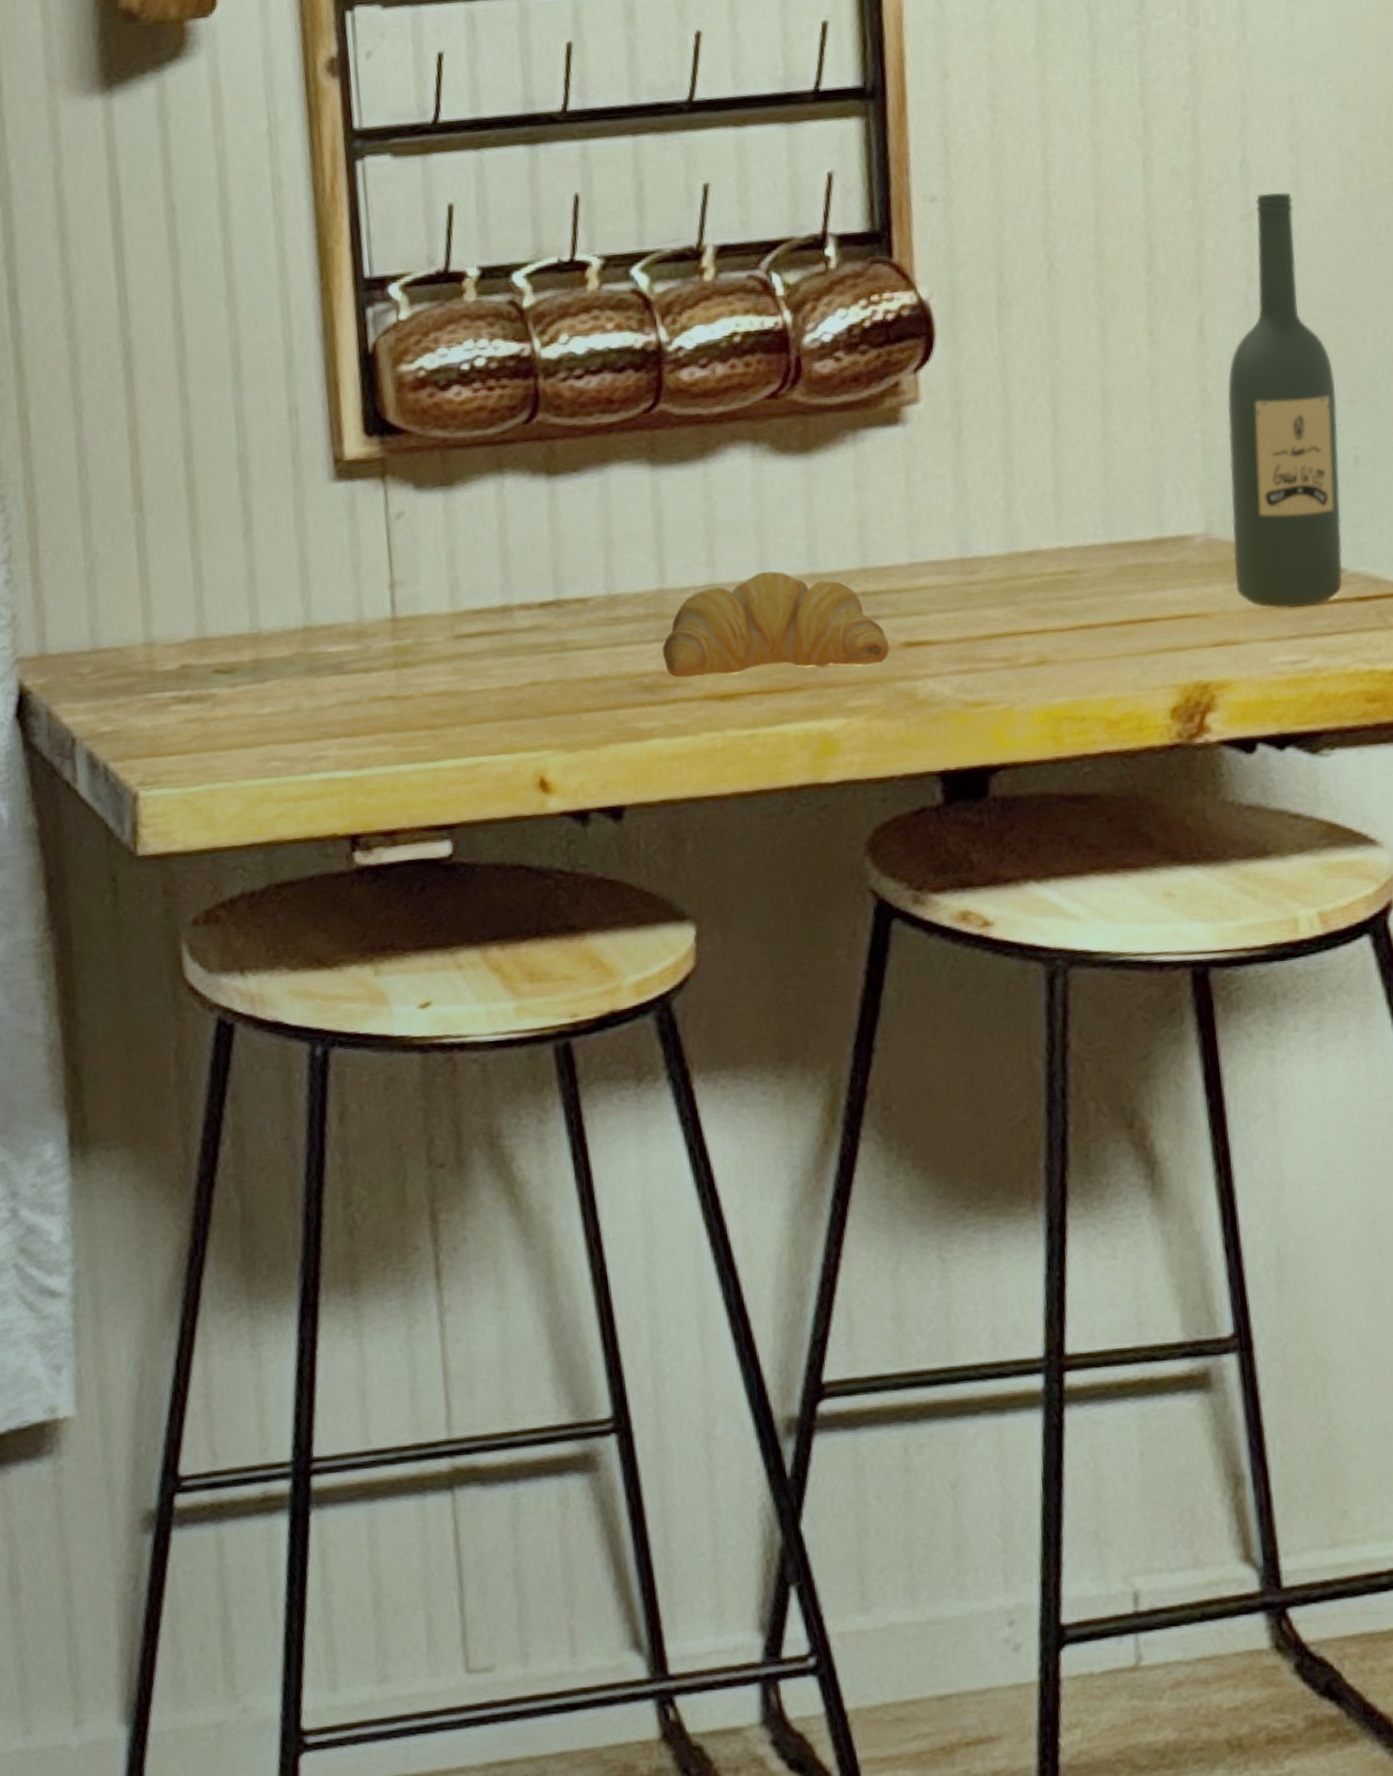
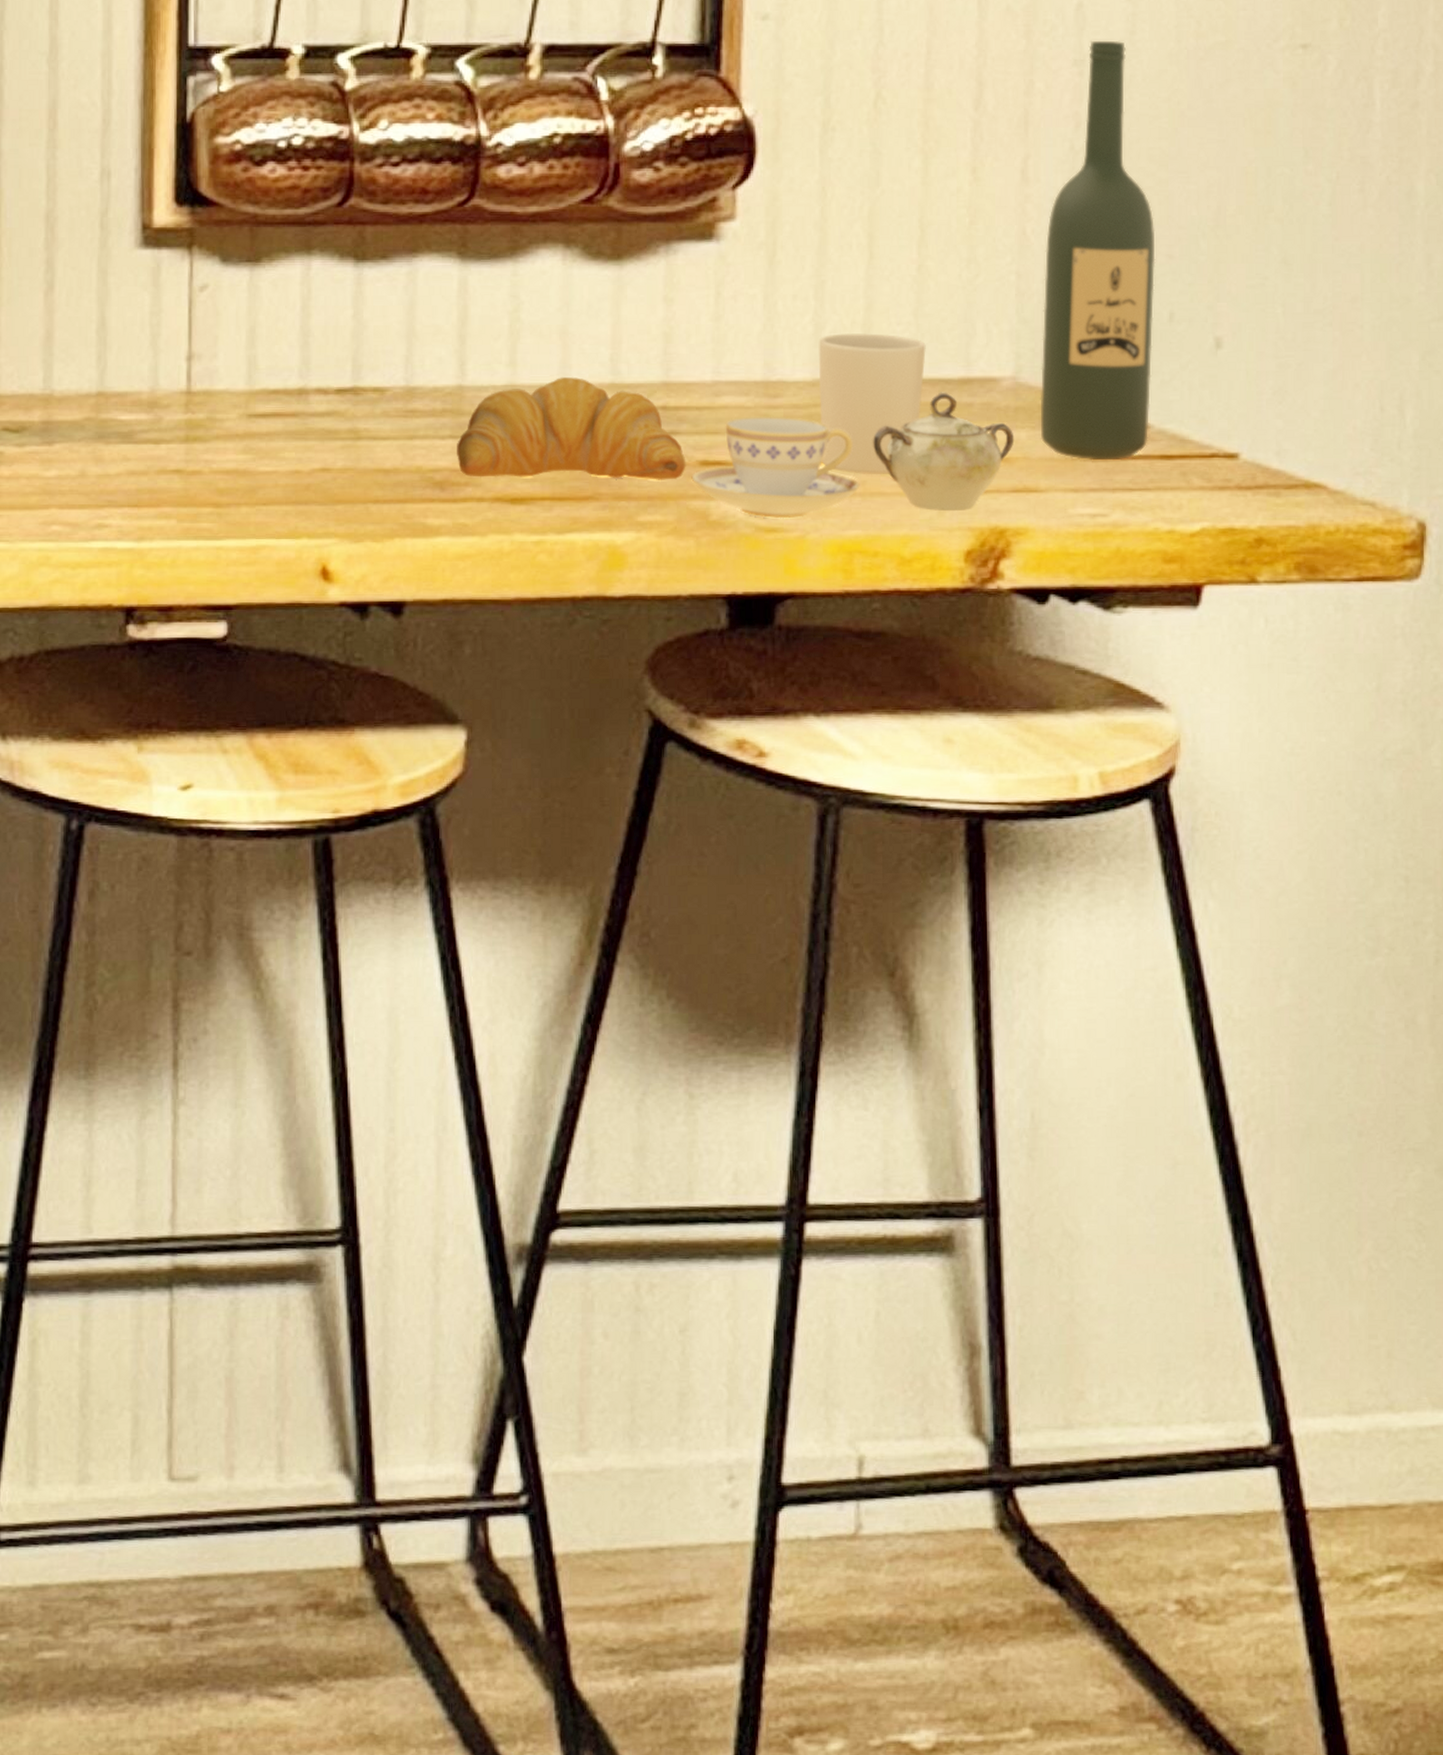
teacup: none [896,592,1063,693] -> present [691,416,860,519]
mug: none [1010,502,1118,643] -> present [818,333,926,475]
sugar bowl: none [1072,554,1211,672] -> present [873,392,1015,512]

